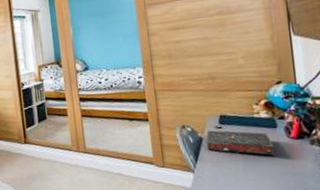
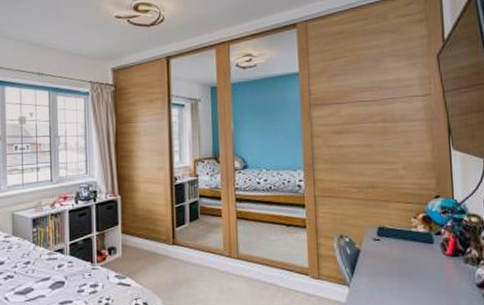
book: present [206,130,275,156] -> none [363,242,431,272]

